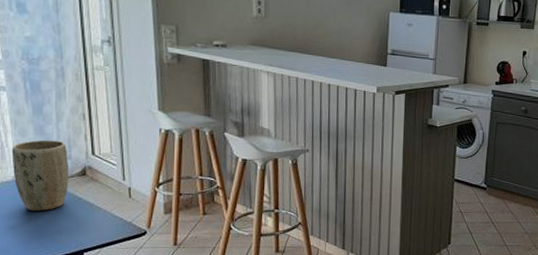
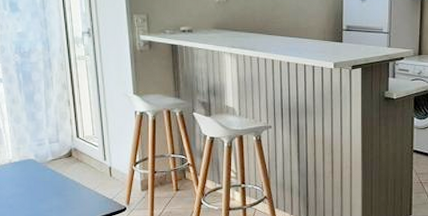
plant pot: present [11,140,69,211] -> none [8,125,58,191]

